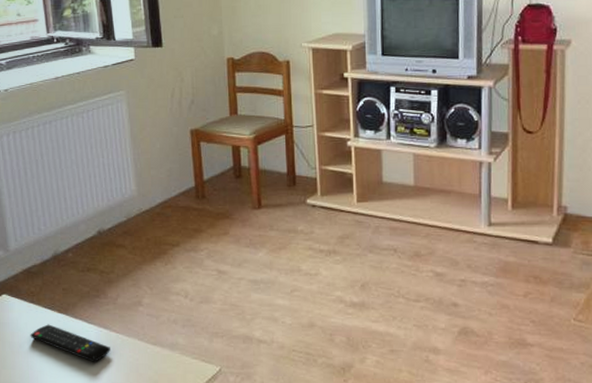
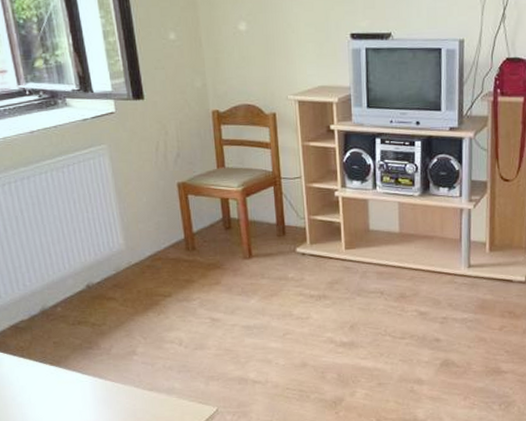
remote control: present [30,324,110,362] -> none [22,377,107,410]

